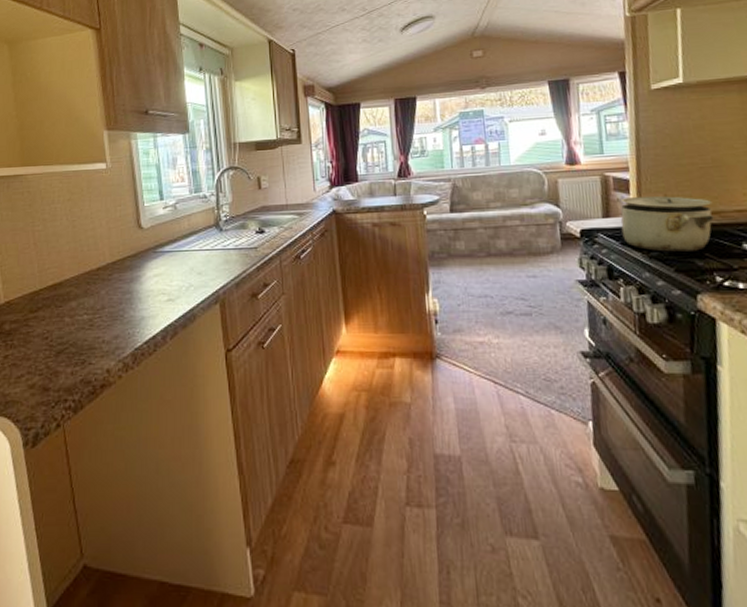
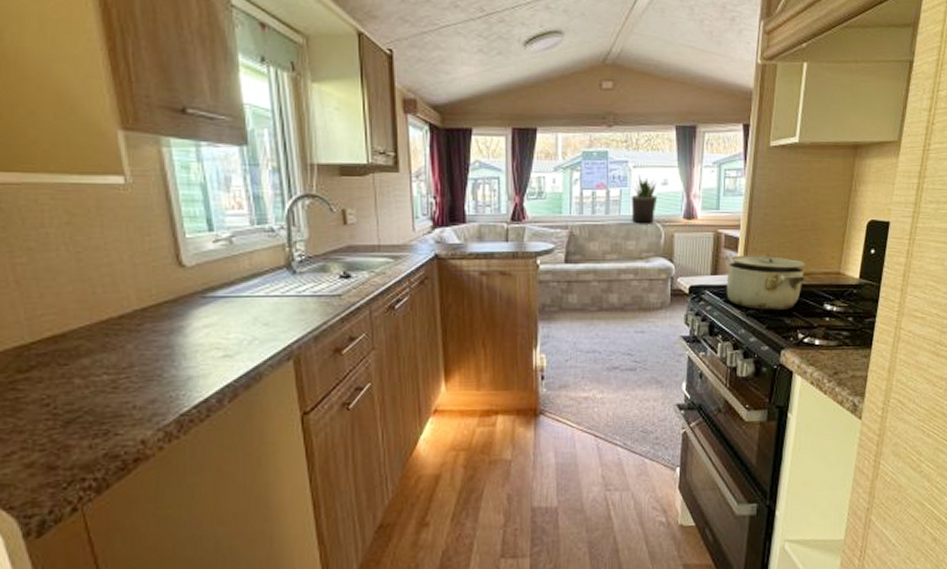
planter: none [509,127,537,173] -> present [630,174,658,224]

